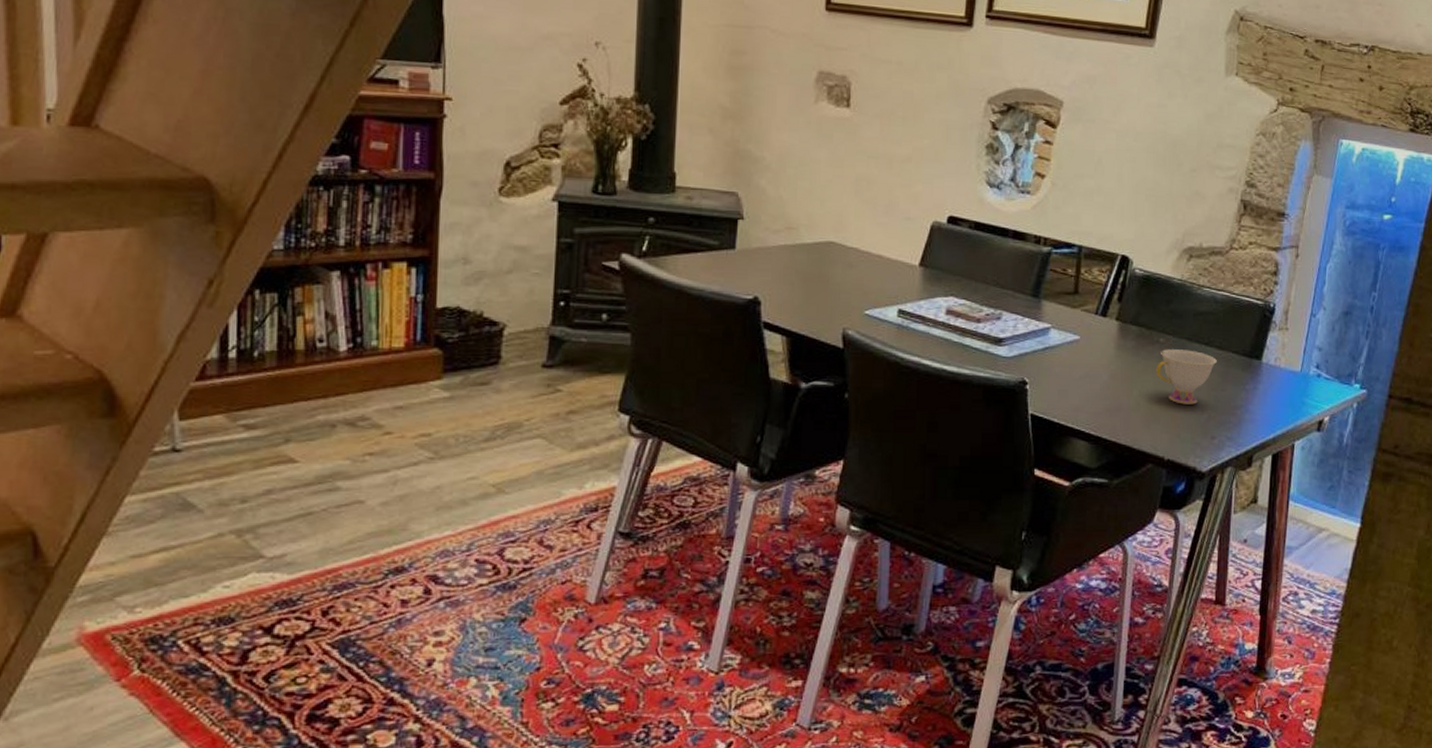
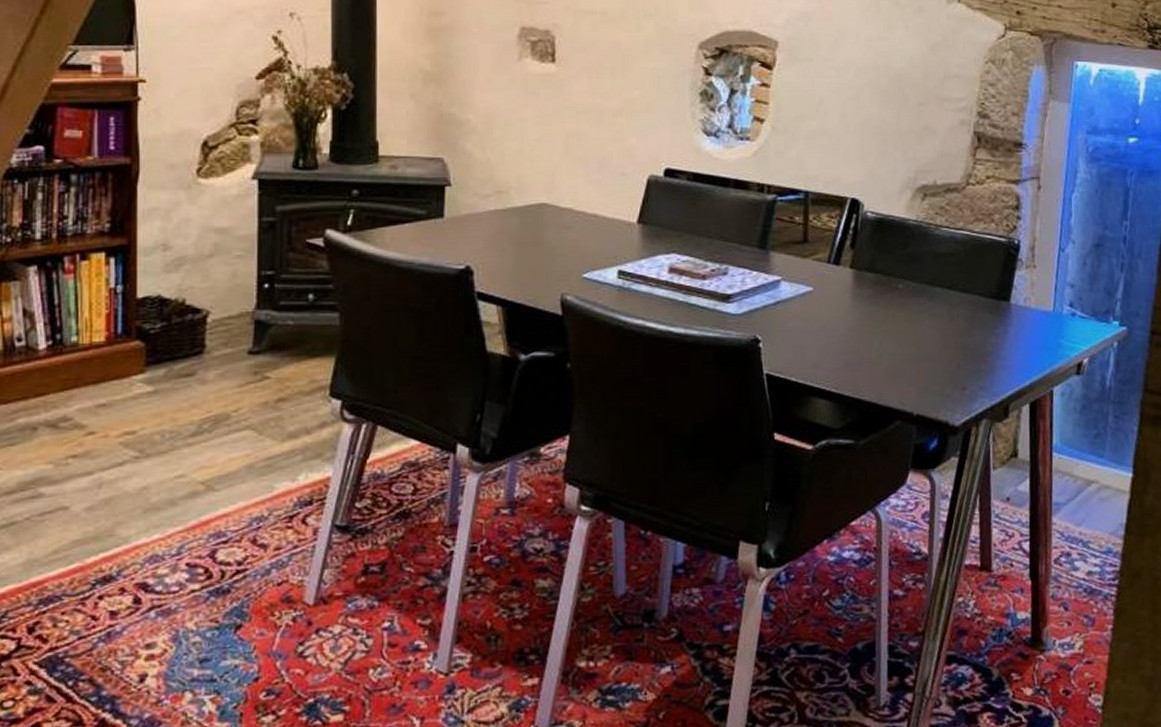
teacup: present [1156,349,1217,405] -> none [897,295,962,354]

